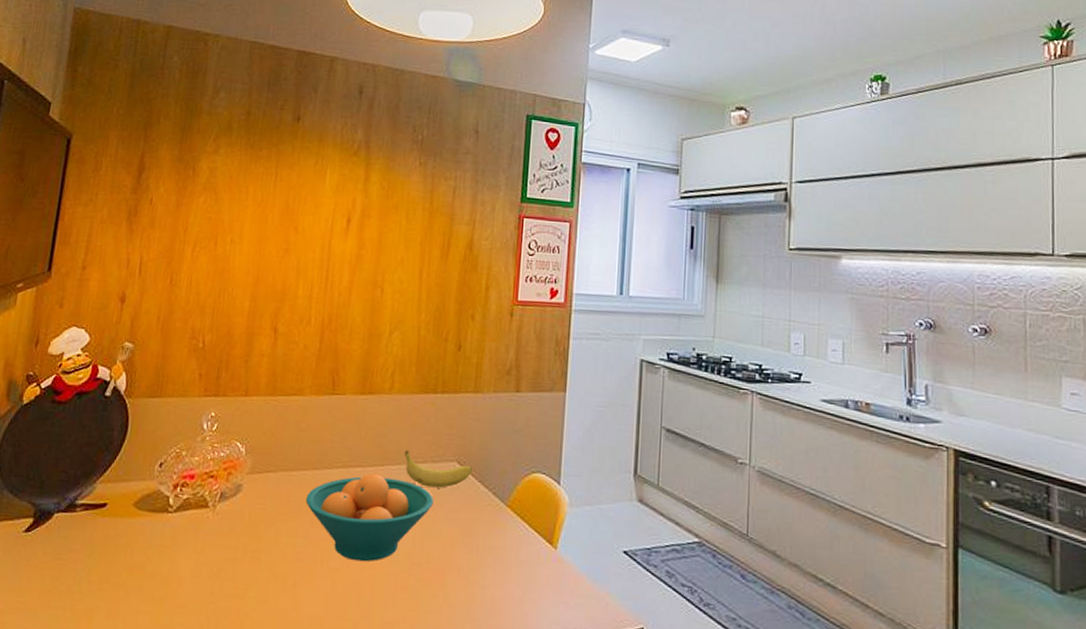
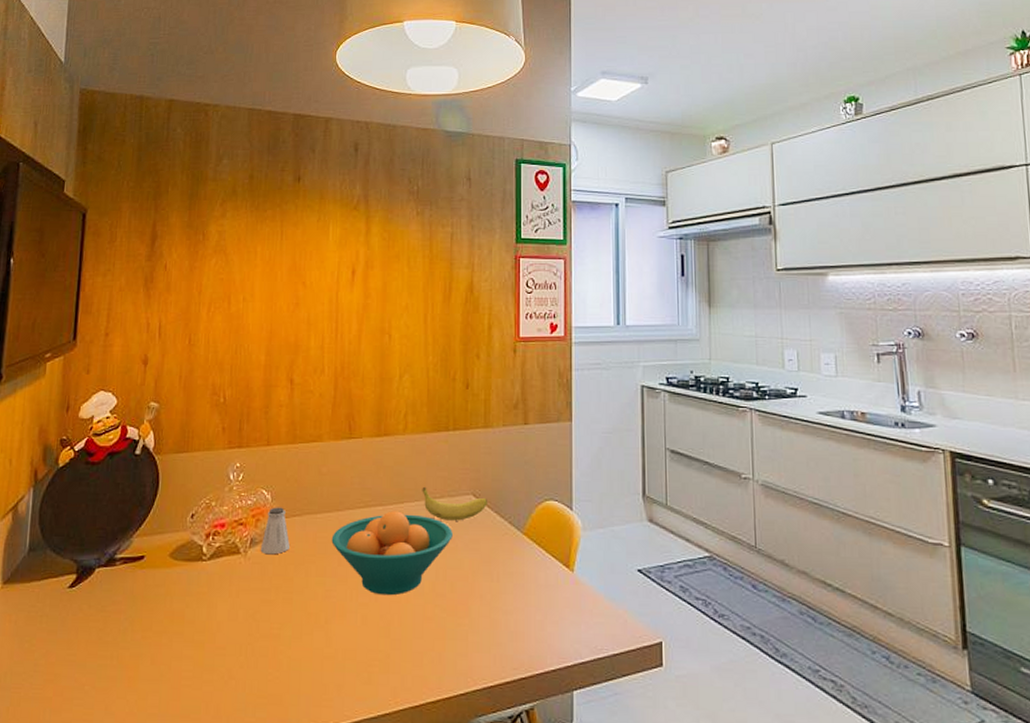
saltshaker: none [229,461,262,511] -> present [260,507,290,555]

